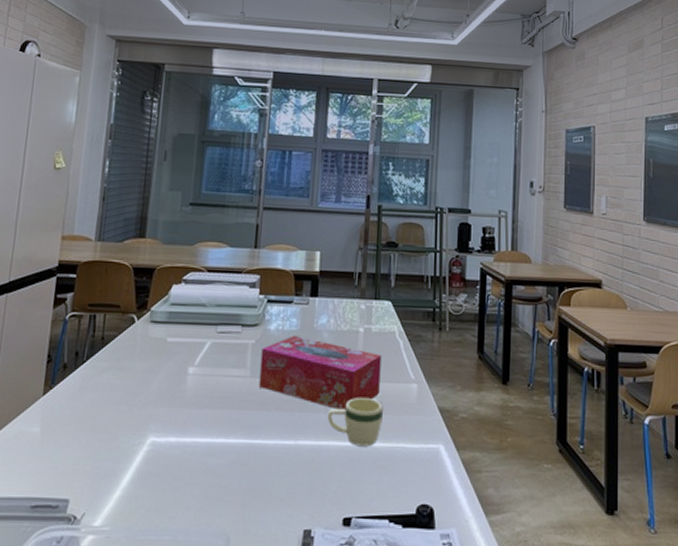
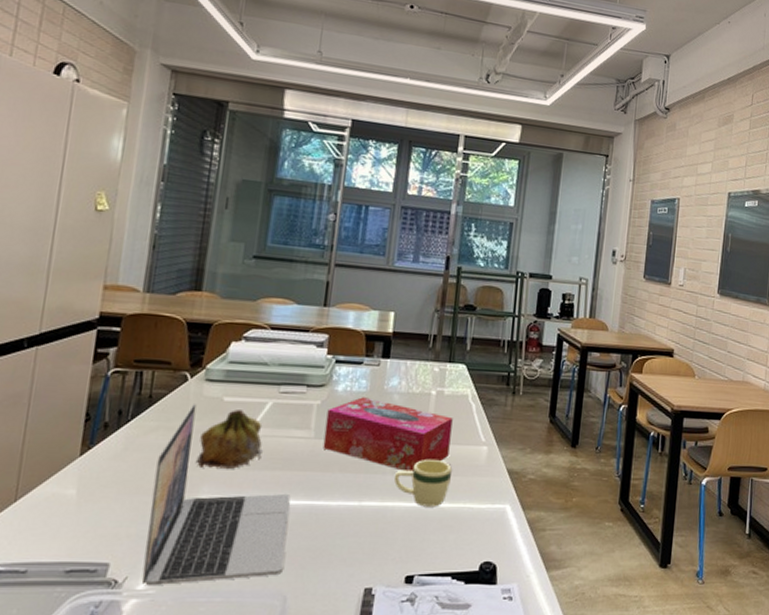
laptop: none [97,345,230,523] -> present [141,404,291,586]
fruit: none [143,350,203,409] -> present [195,410,263,470]

